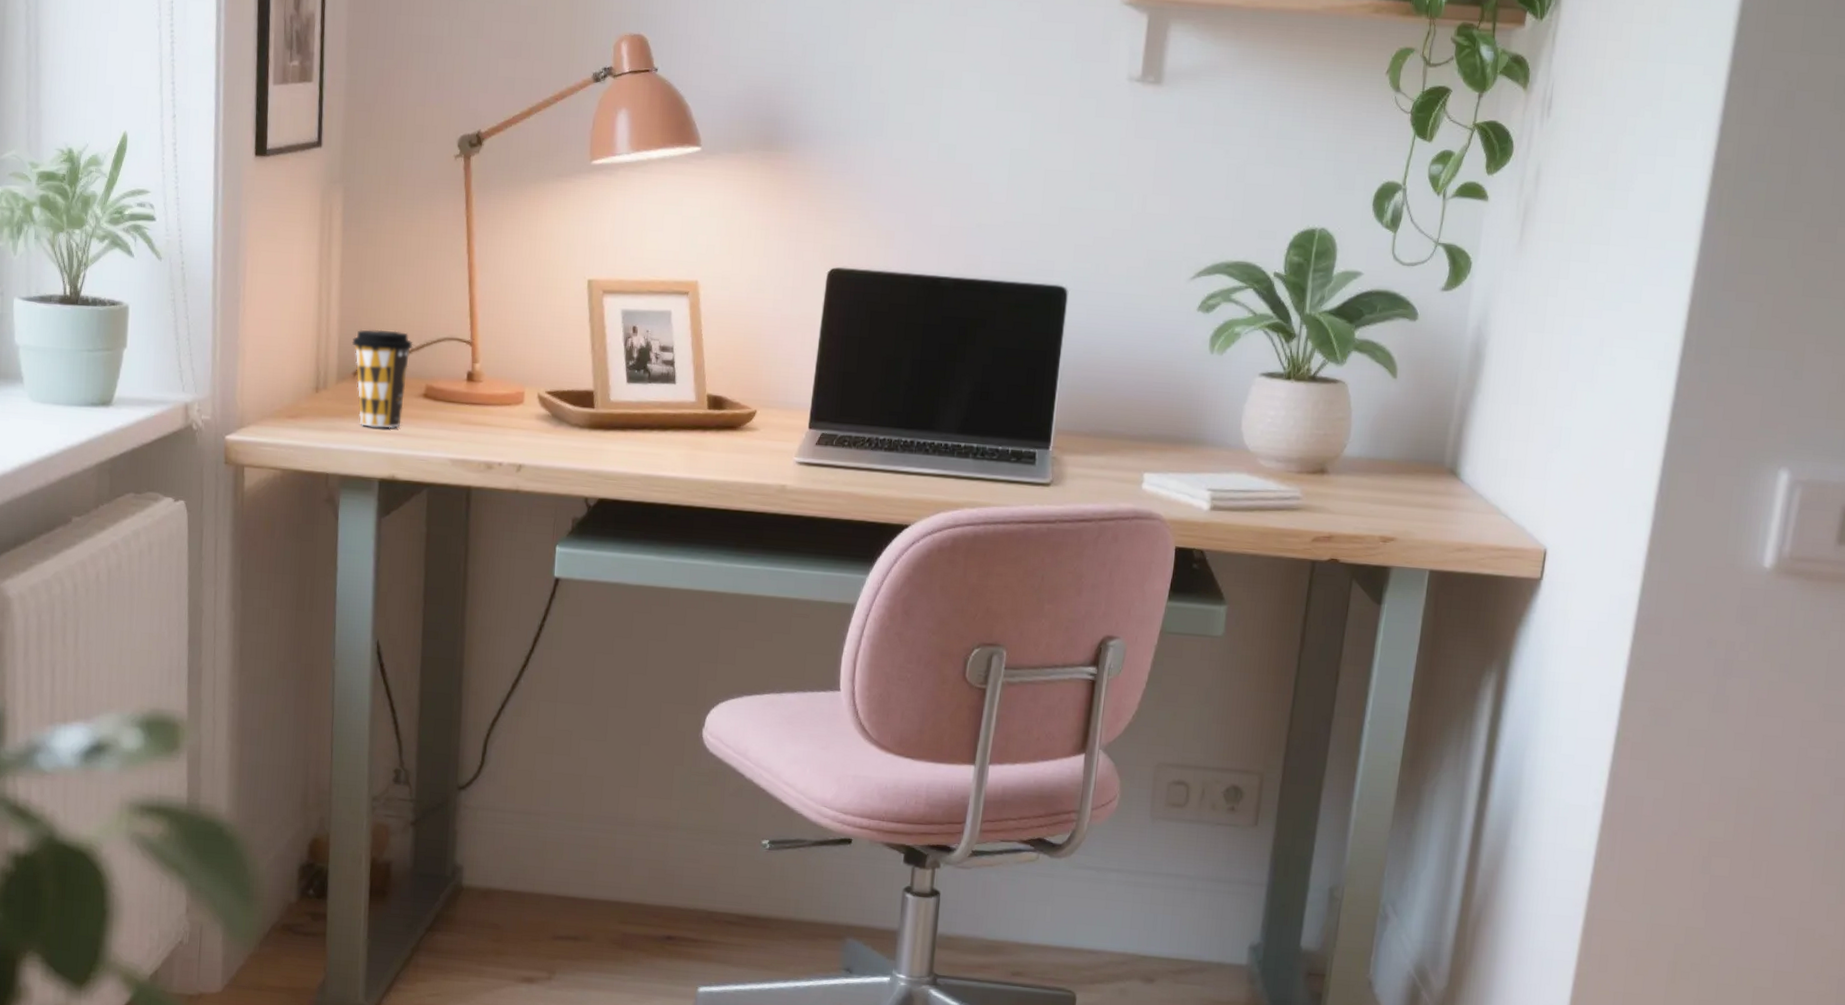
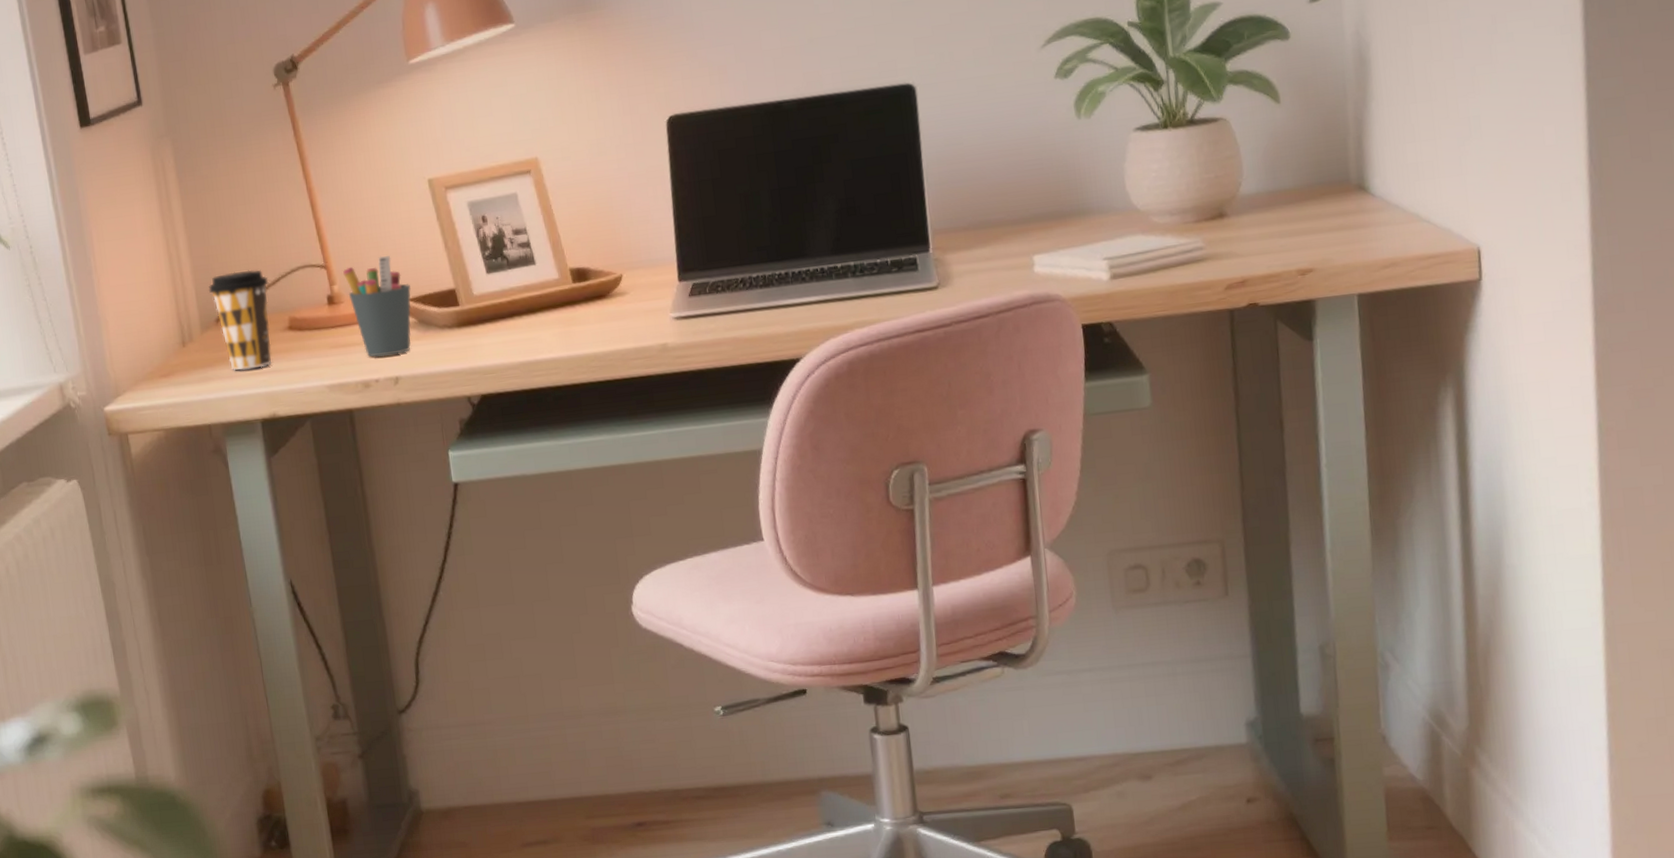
pen holder: none [488,344,551,443] -> present [343,256,411,357]

